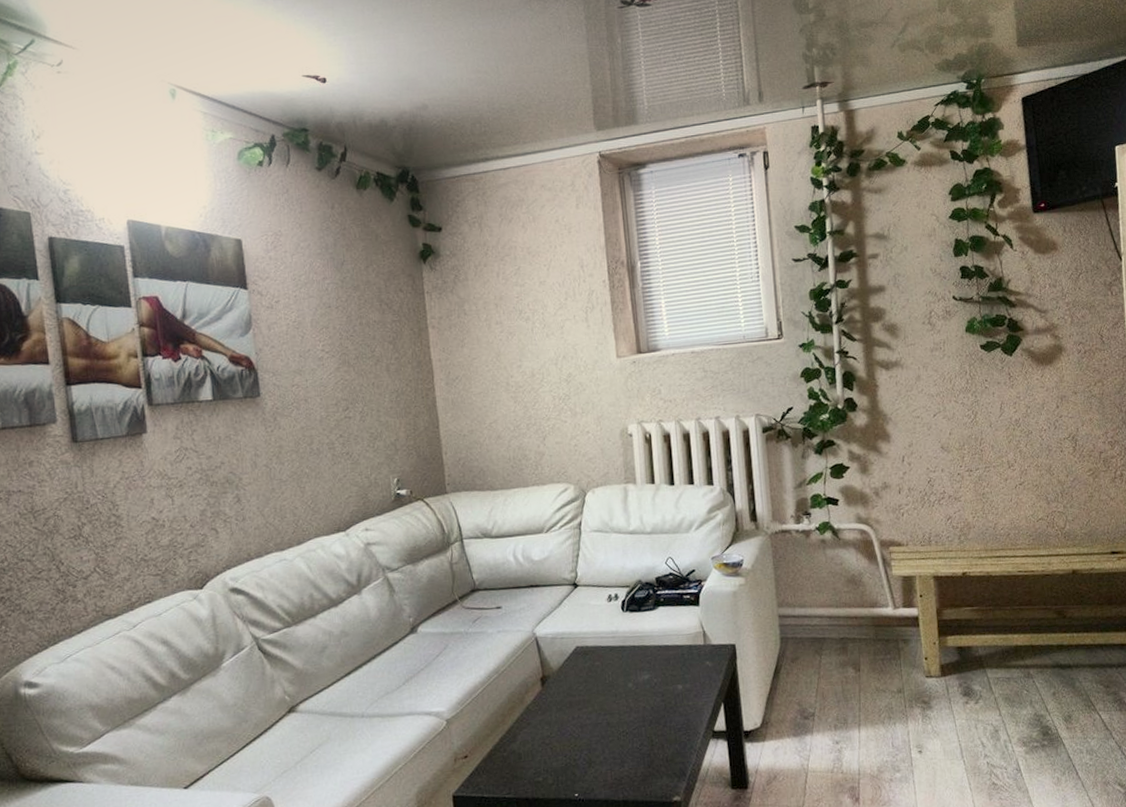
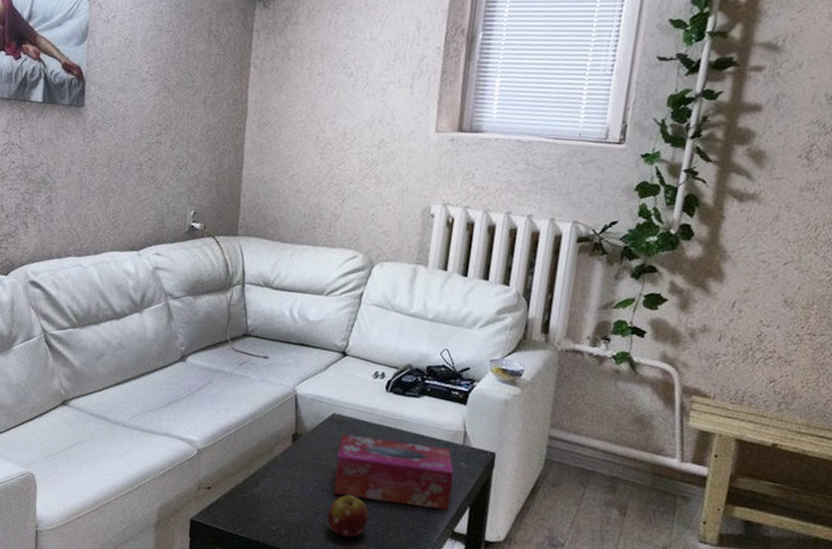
tissue box: none [588,651,706,727] -> present [333,434,454,511]
fruit: none [590,723,632,767] -> present [326,495,369,538]

